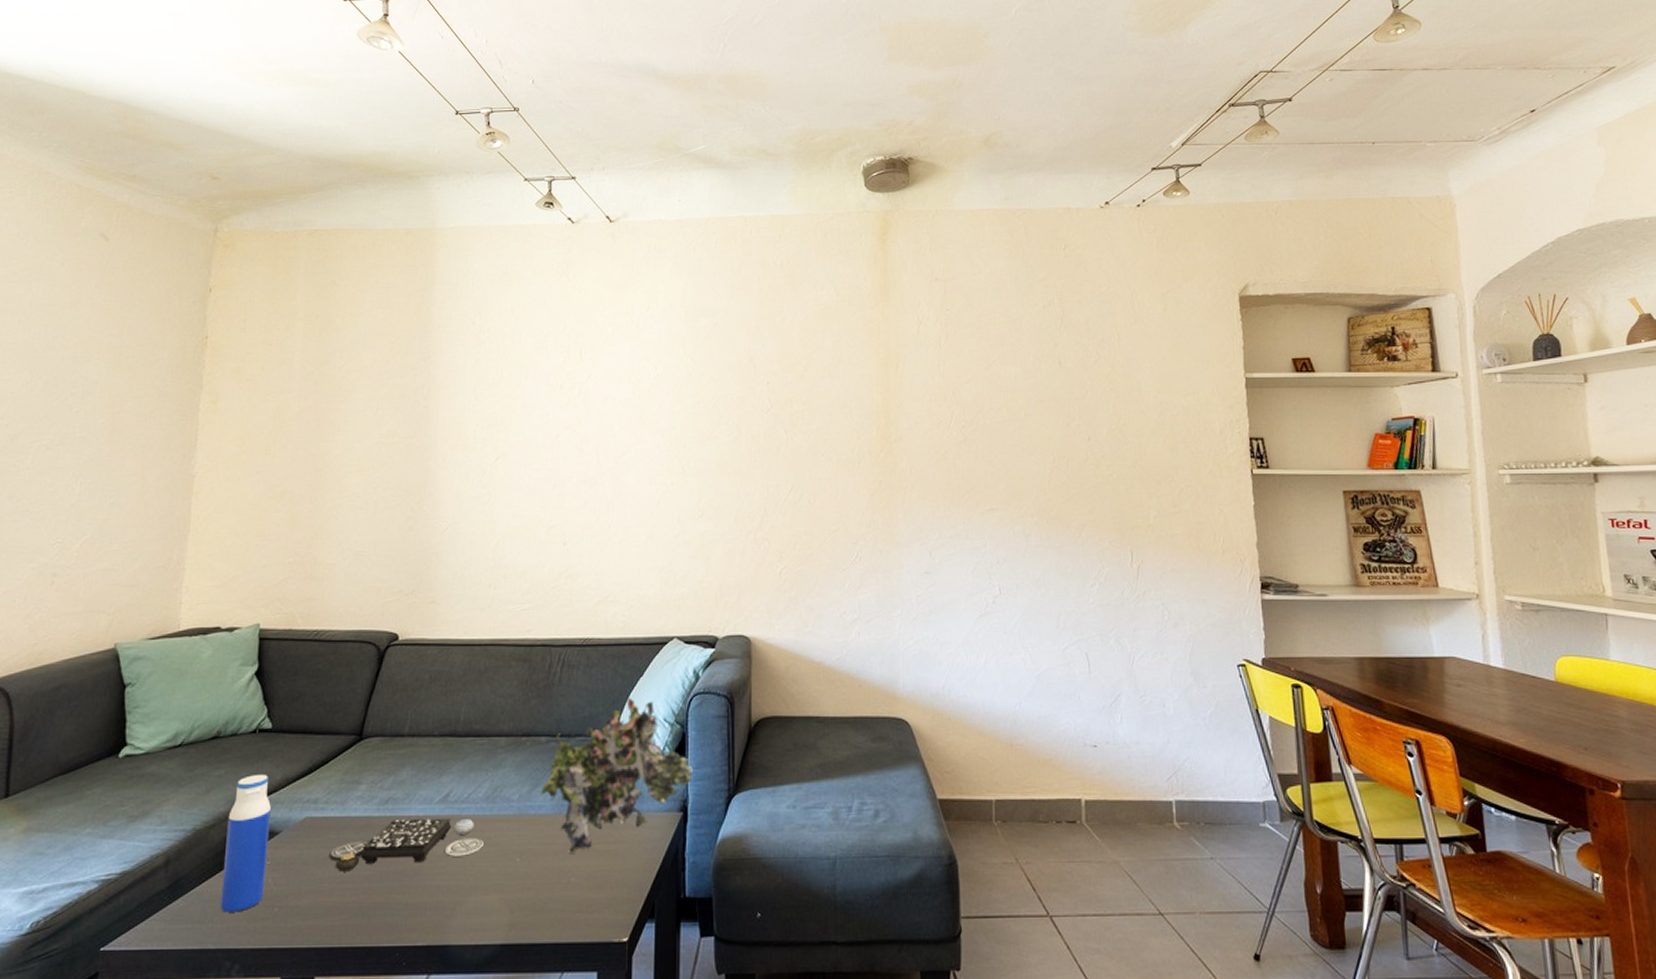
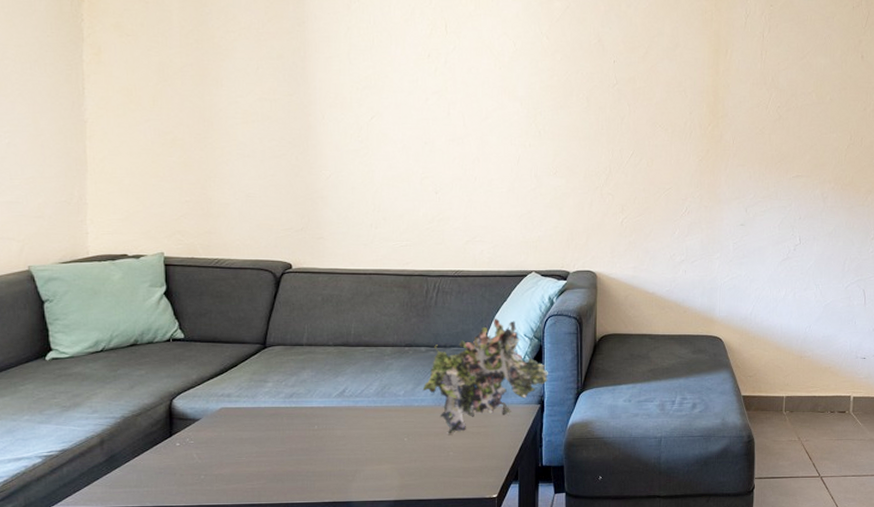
water bottle: present [220,775,271,912] -> none [152,375,191,479]
board game: present [329,818,484,872] -> none [245,408,376,449]

